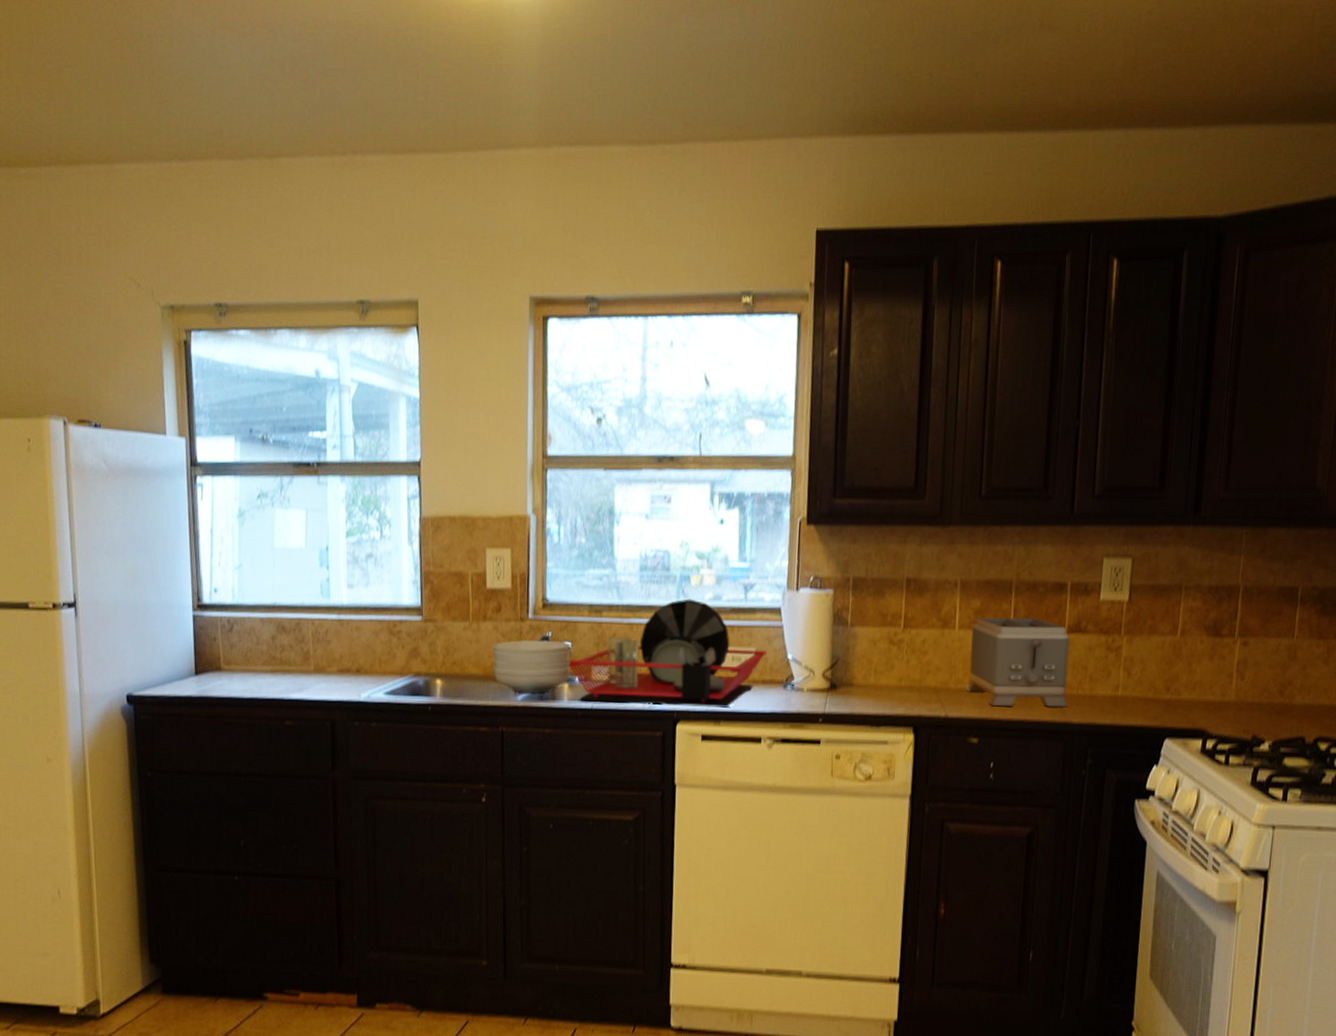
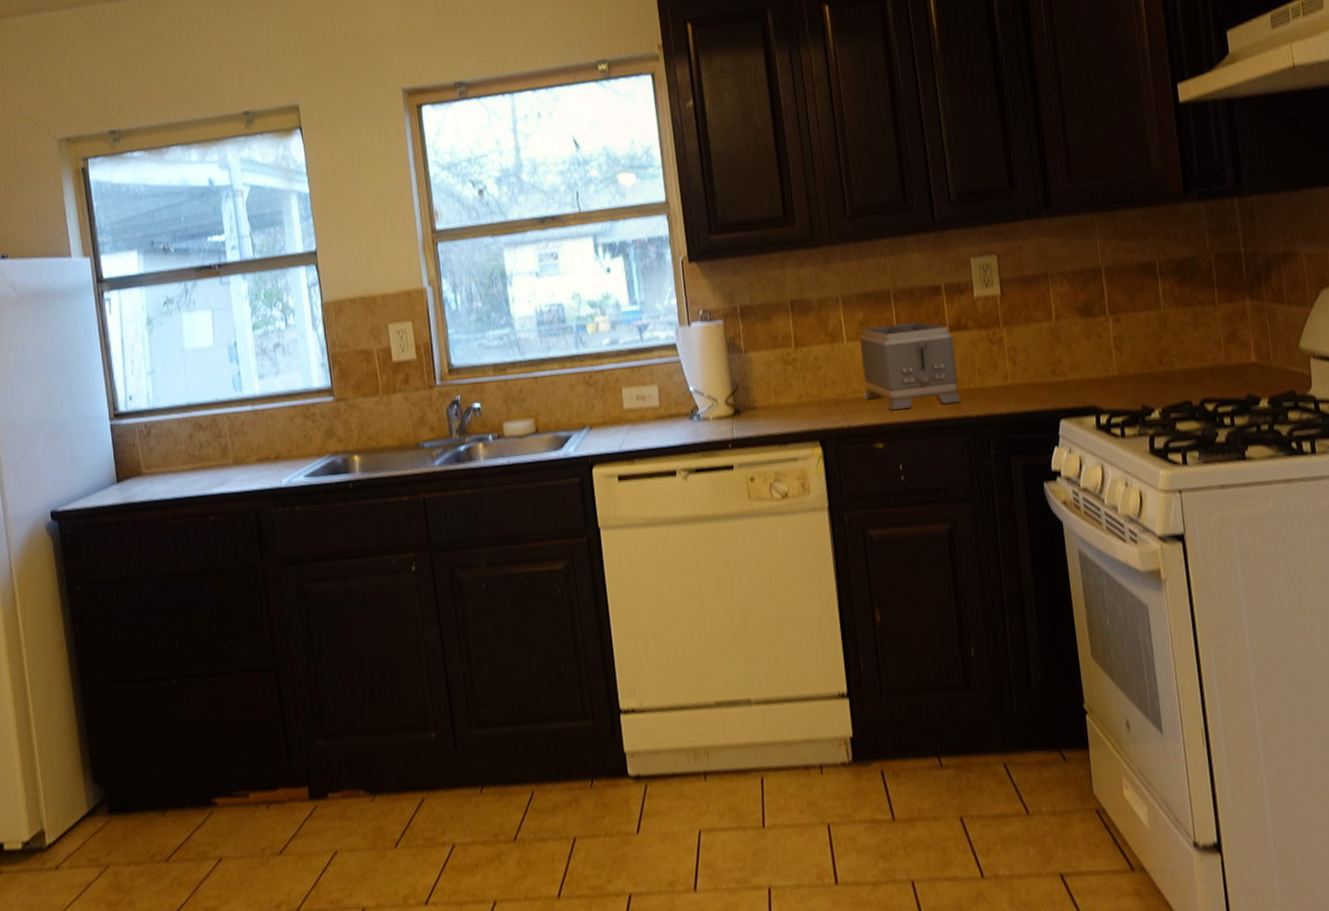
bowl: present [491,640,572,693] -> none [404,403,484,457]
dish rack: present [568,598,767,708] -> none [480,346,669,459]

